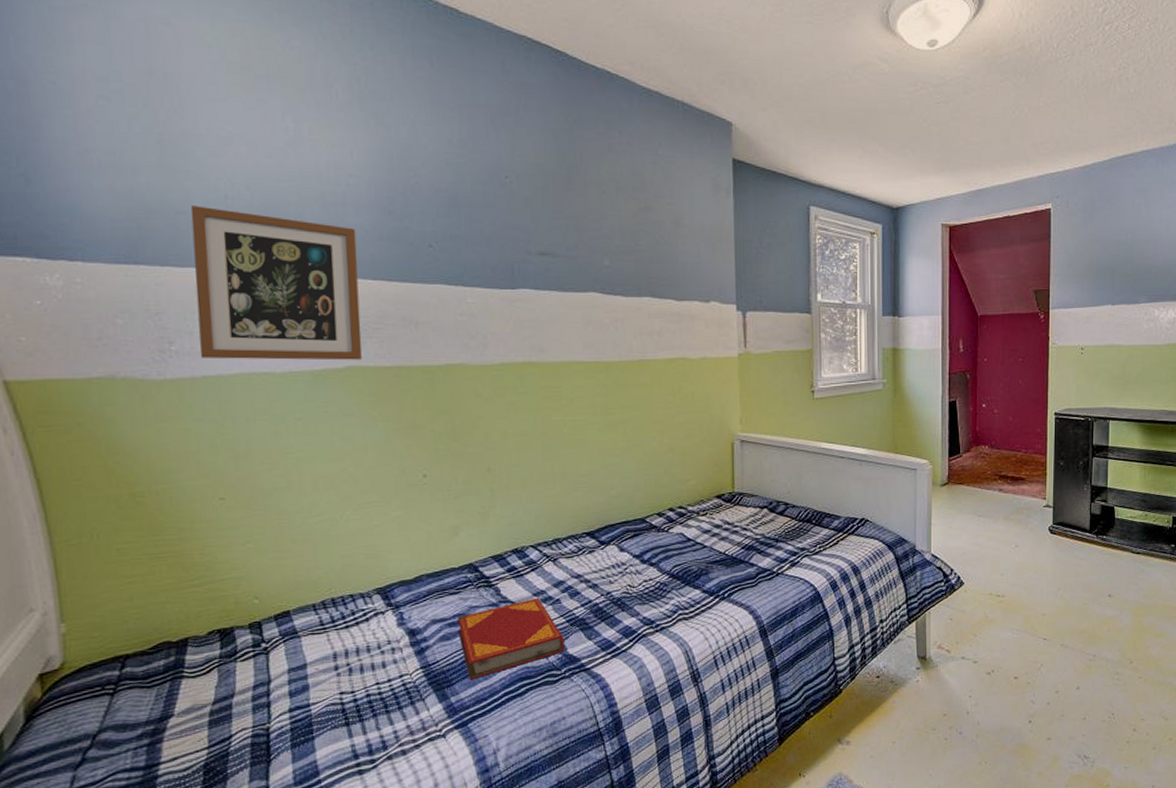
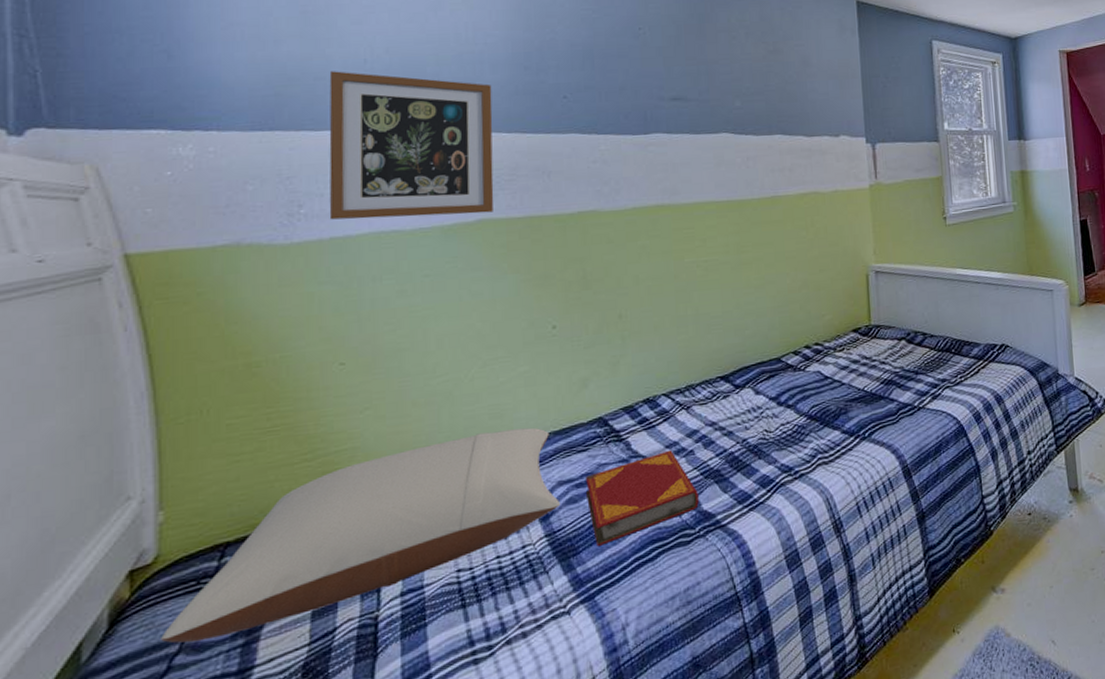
pillow: none [73,569,435,740] -> present [161,427,561,644]

